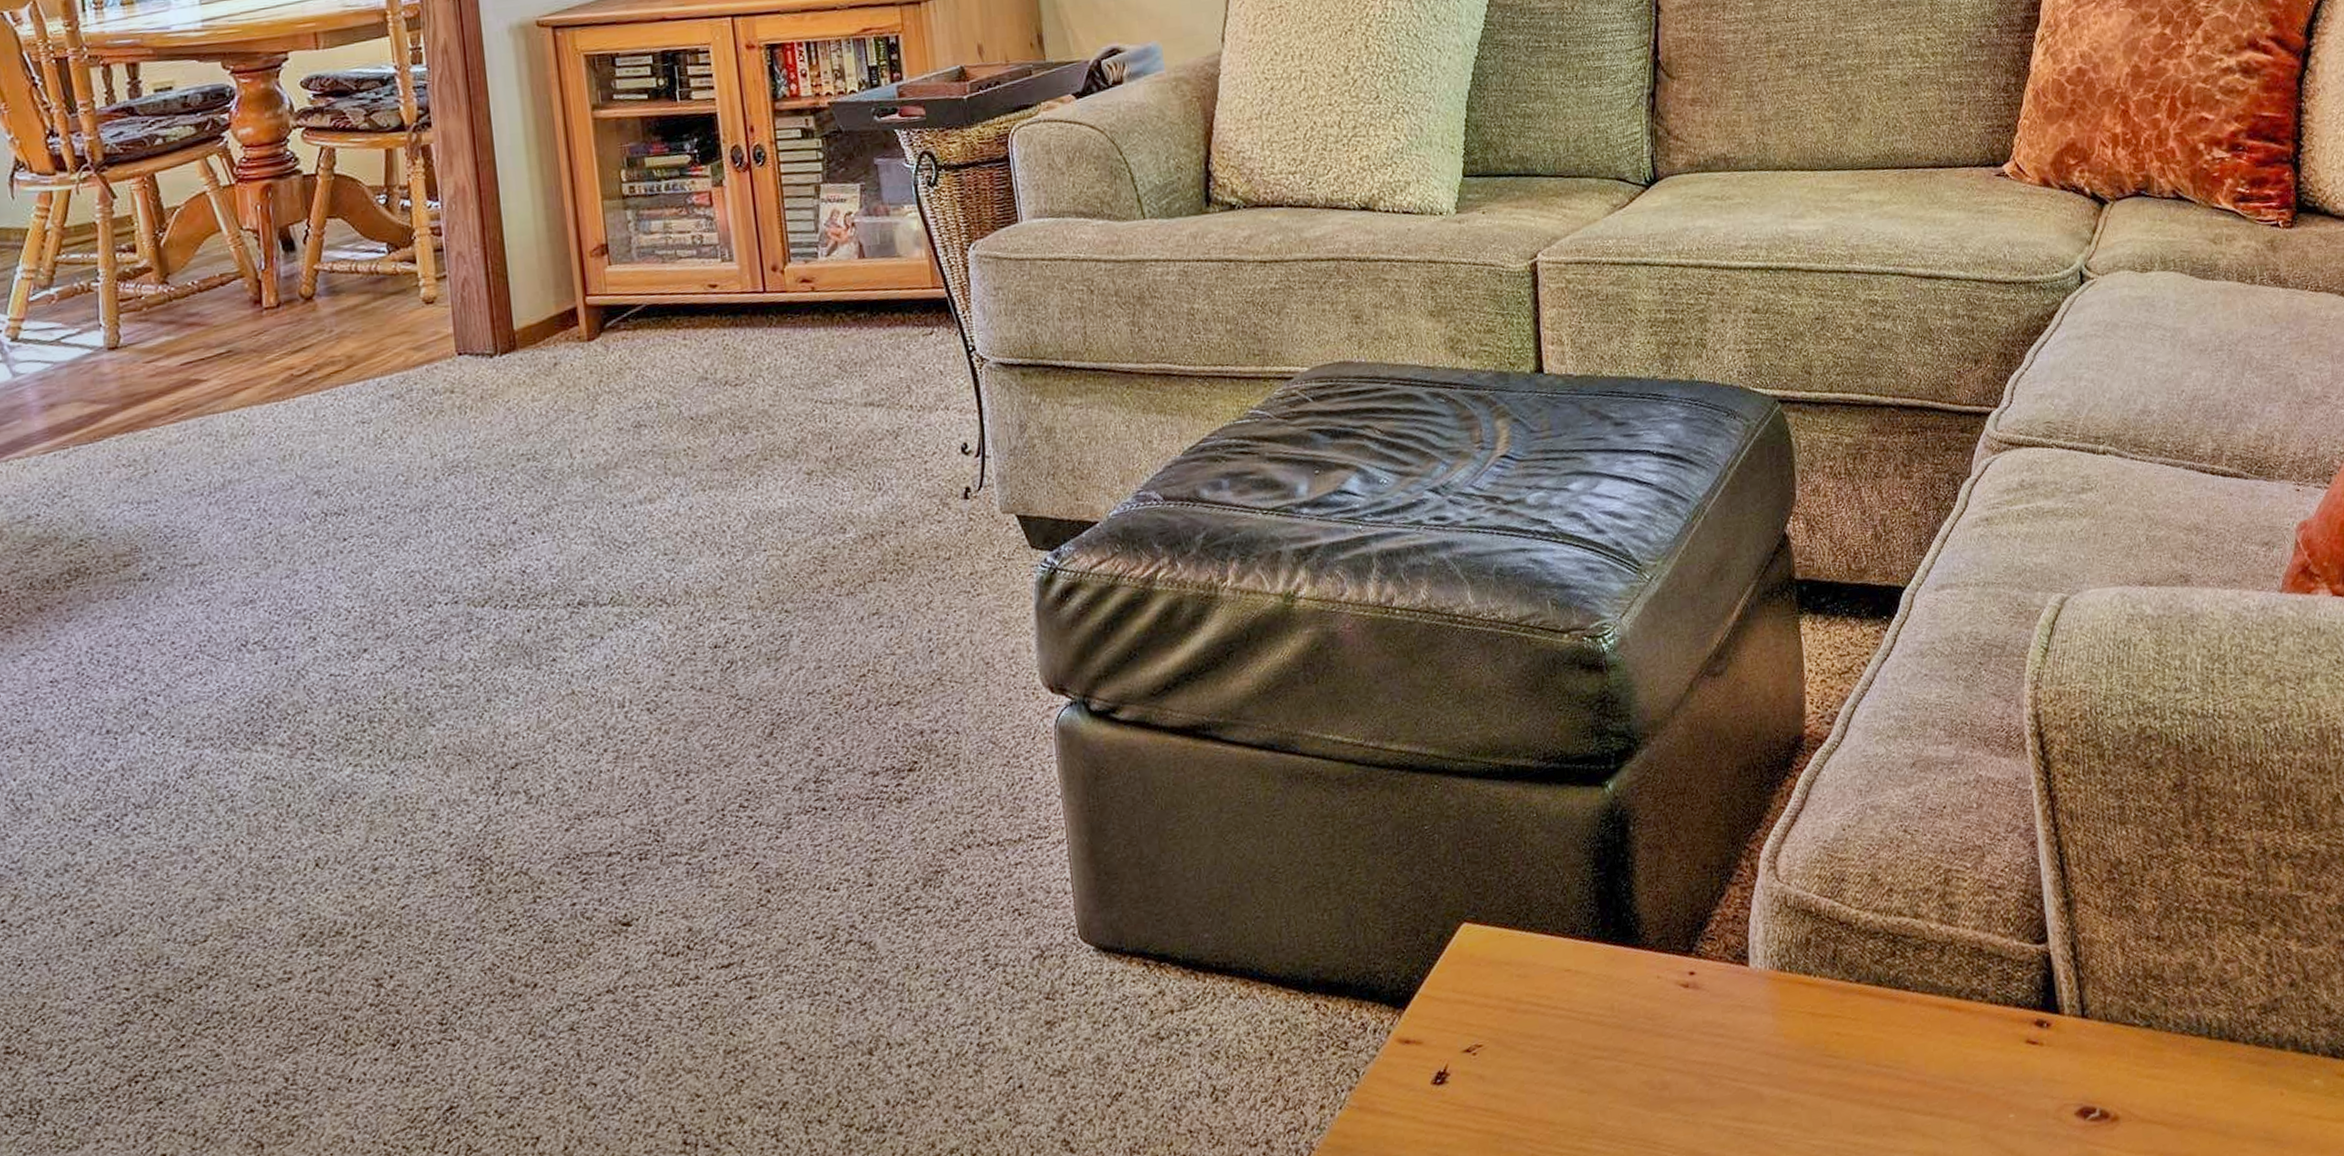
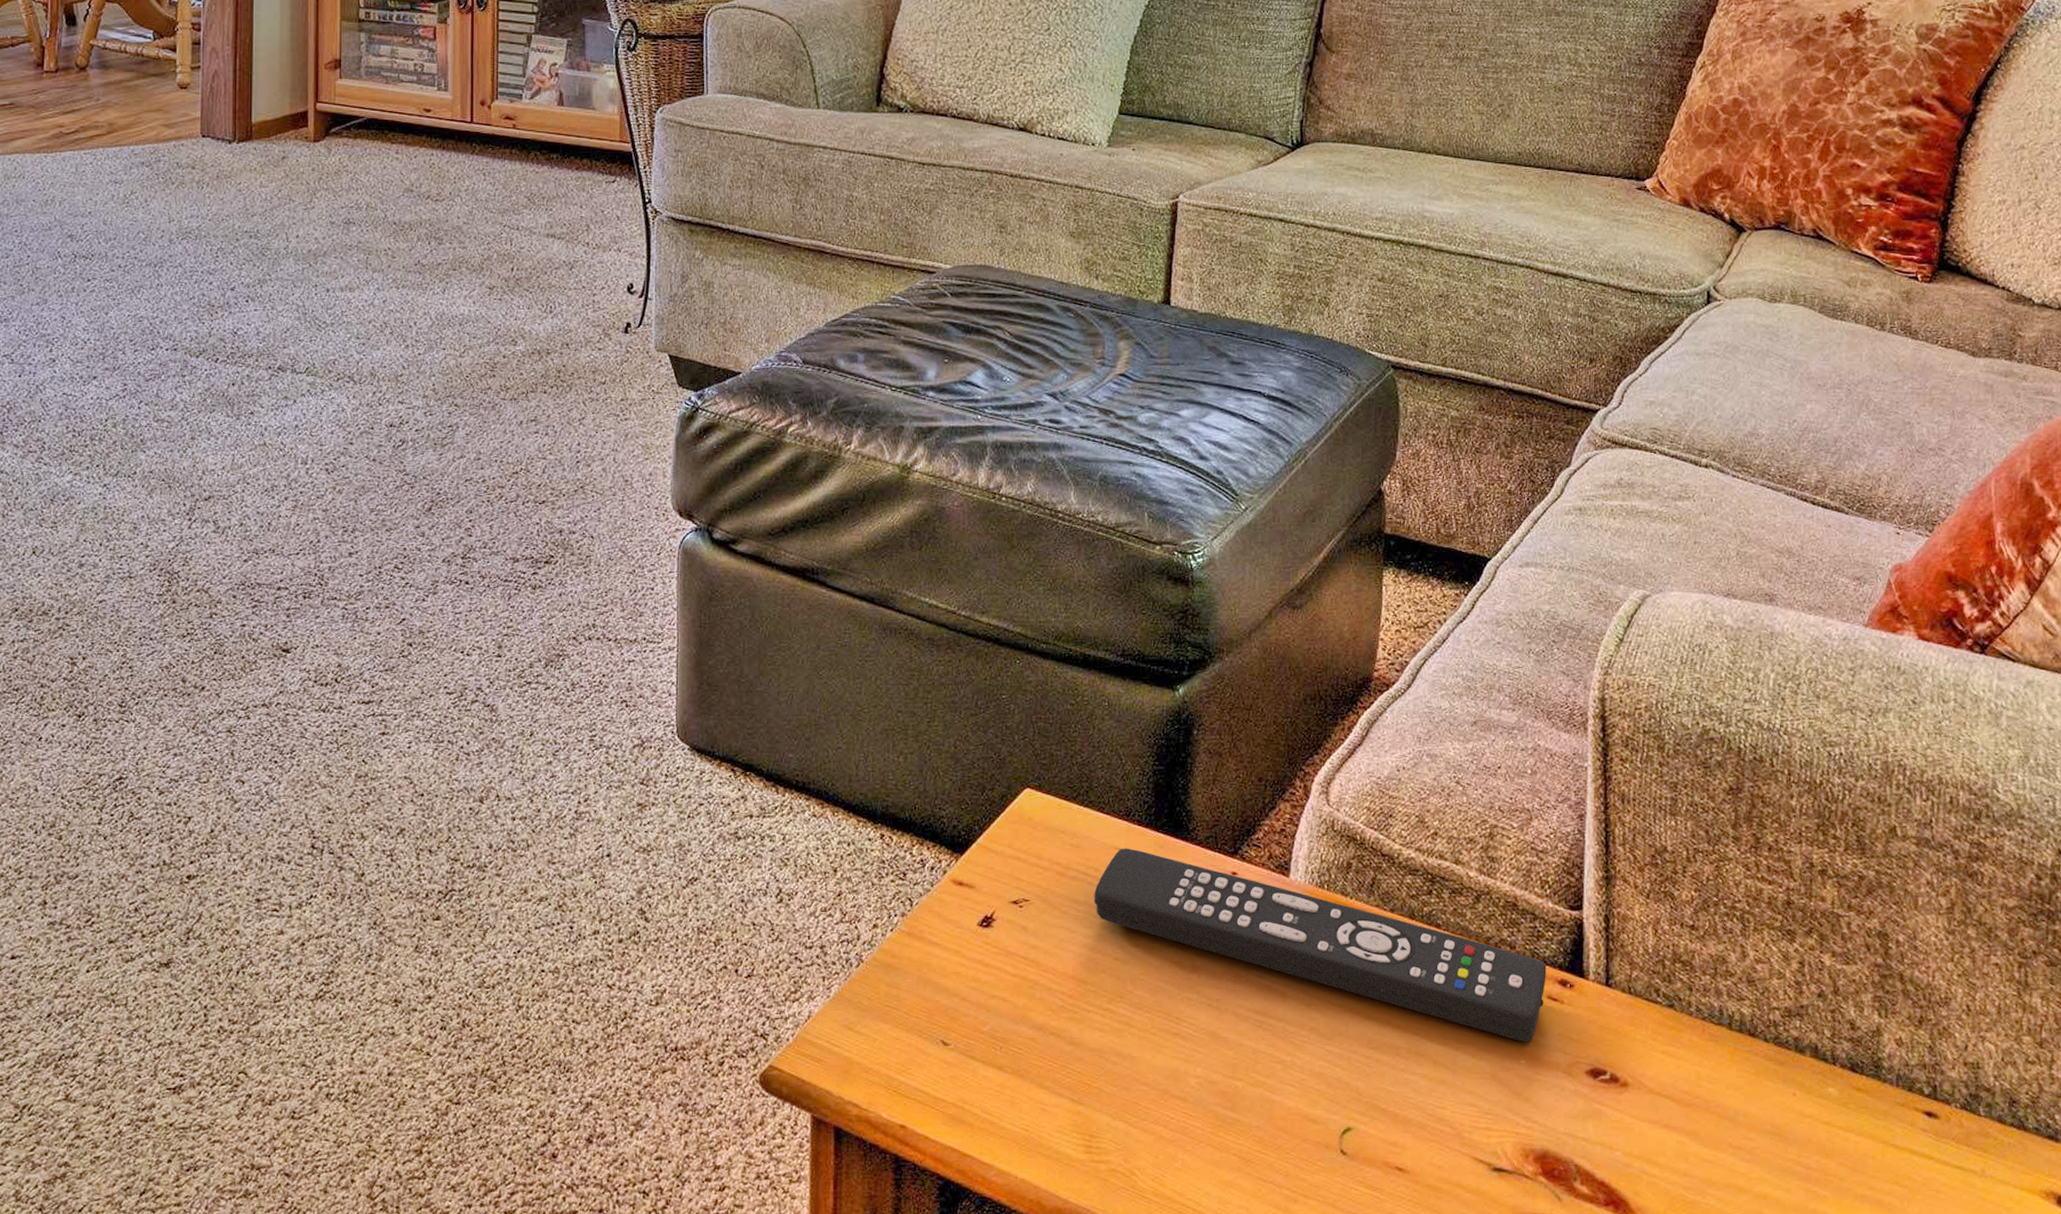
remote control: none [1549,967,2024,1095] -> present [1094,848,1547,1043]

